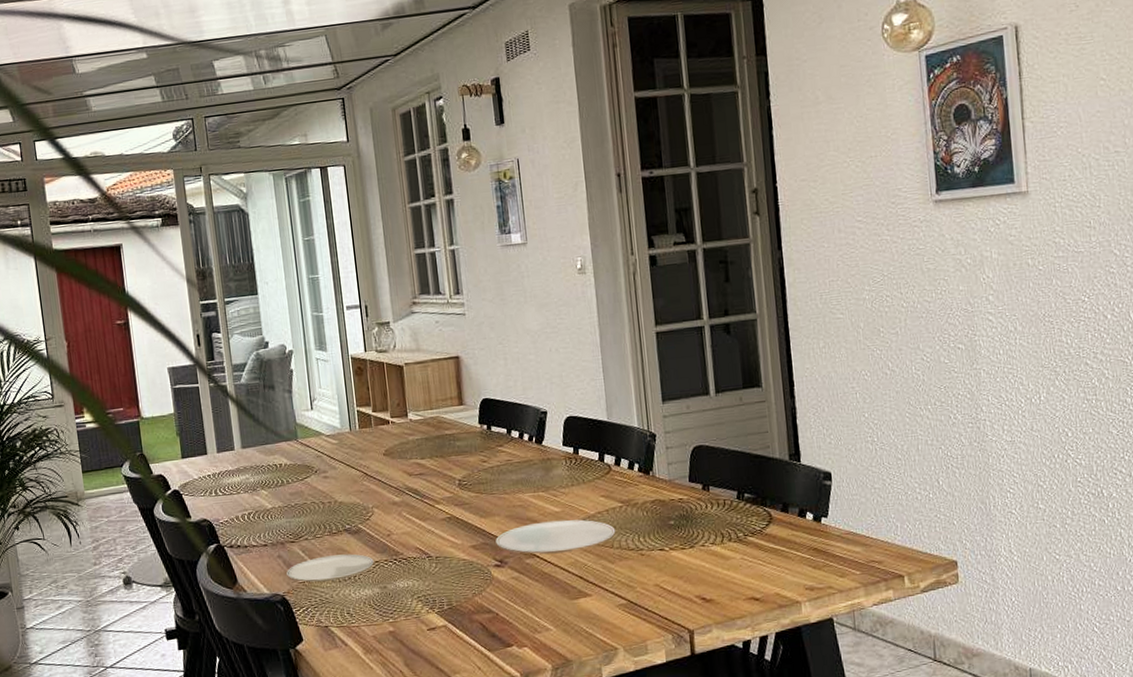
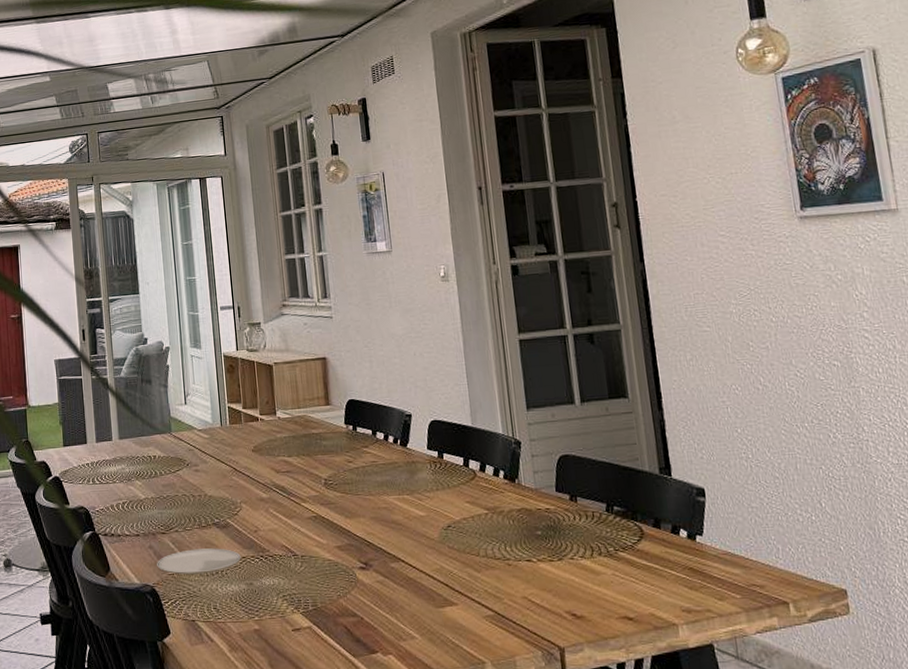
plate: present [495,519,616,554] -> none [360,524,482,559]

